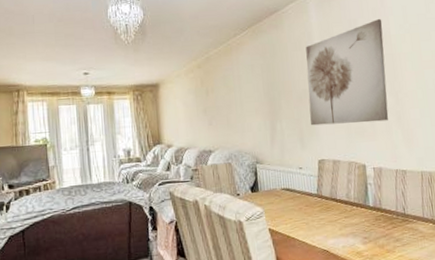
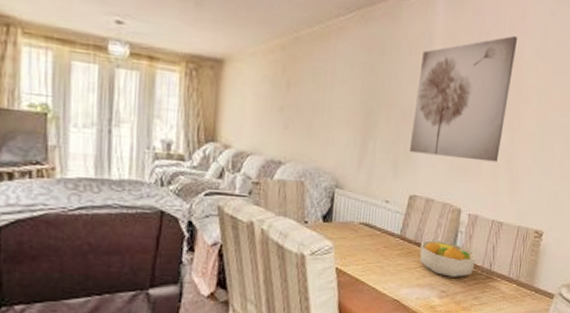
fruit bowl: none [336,194,389,225] -> present [419,240,476,277]

